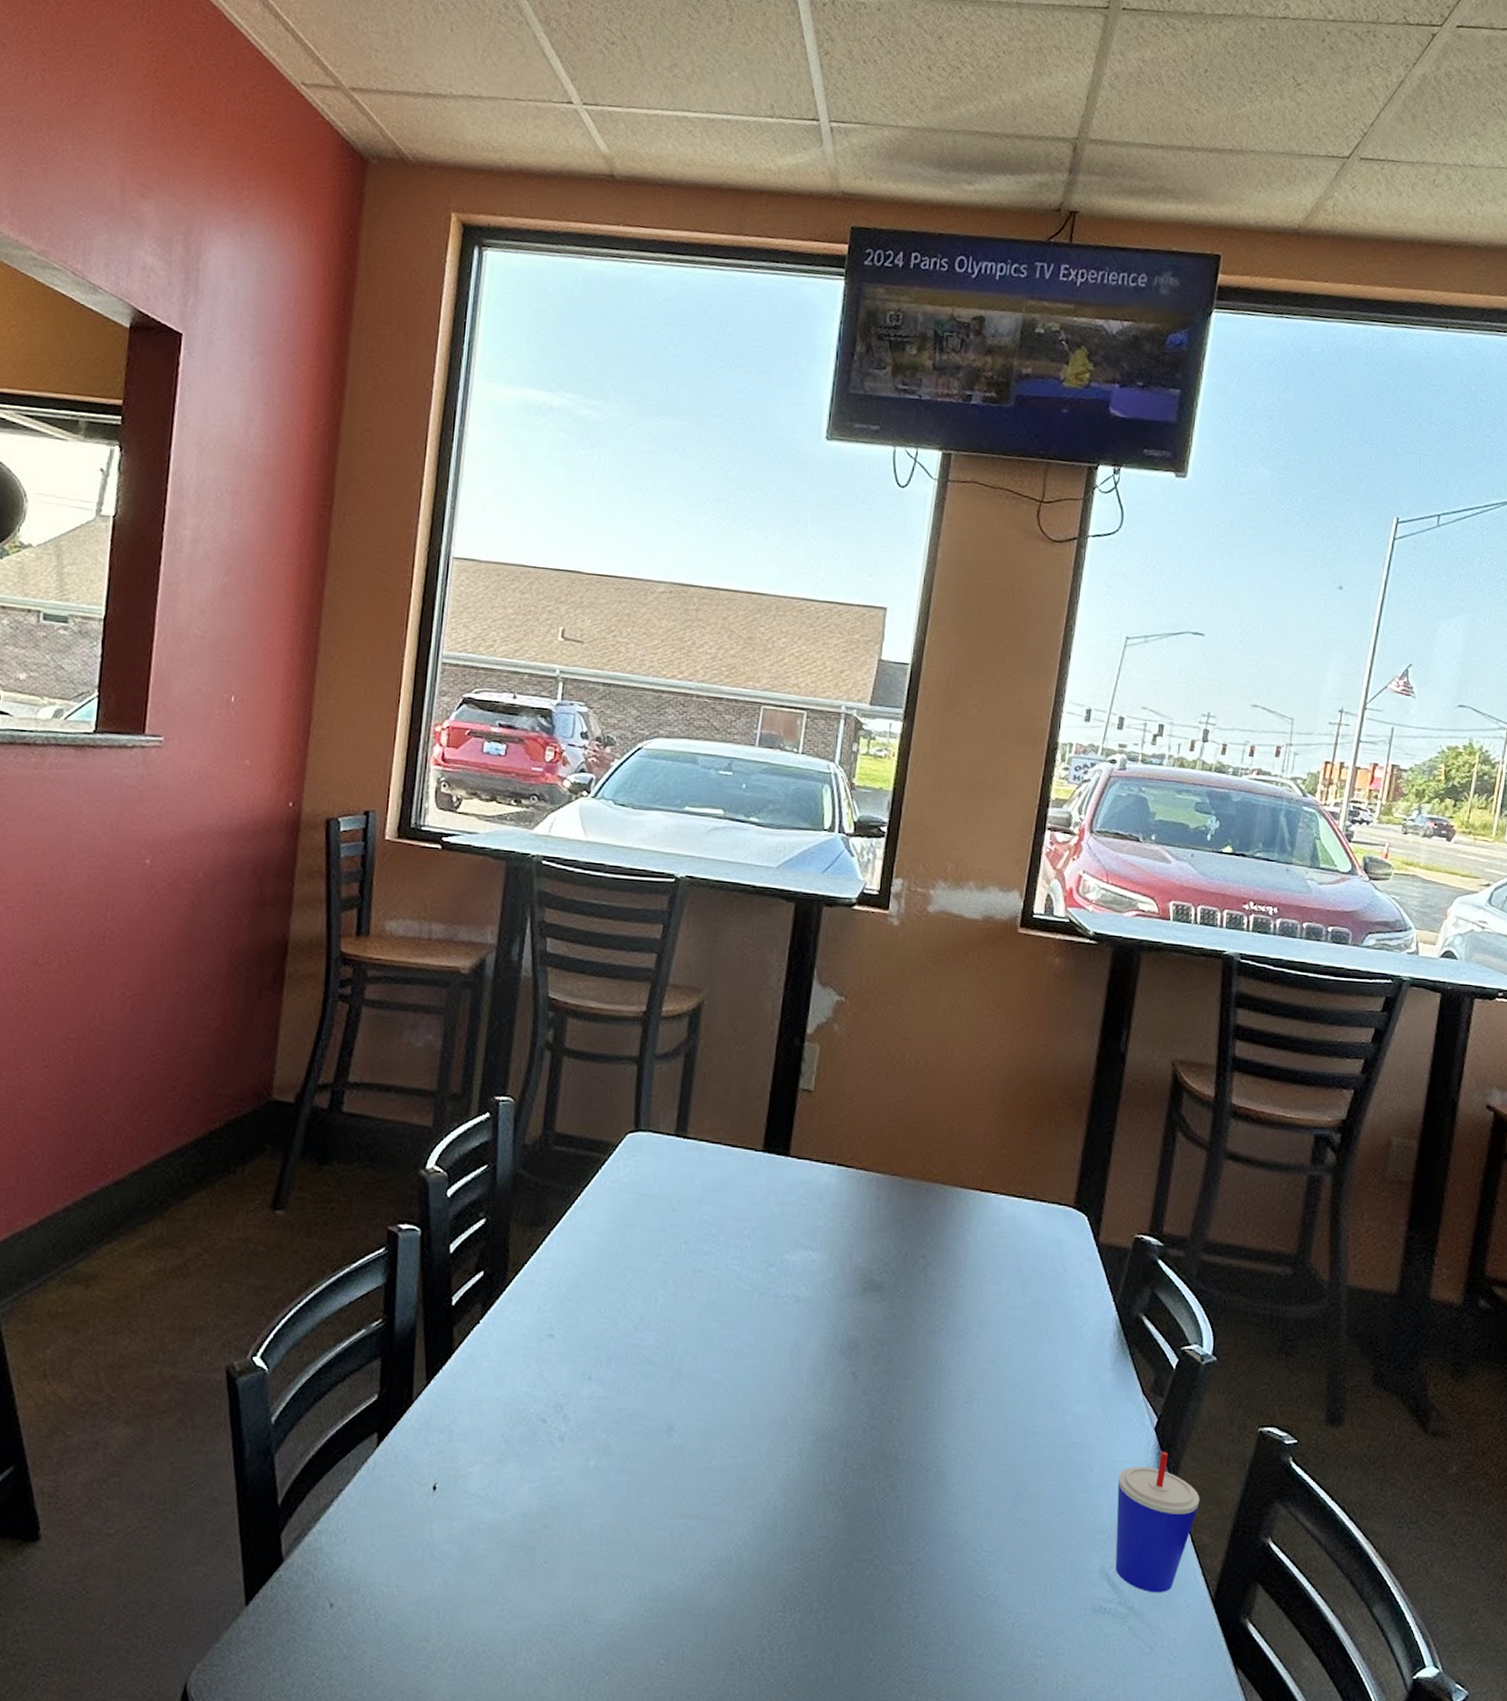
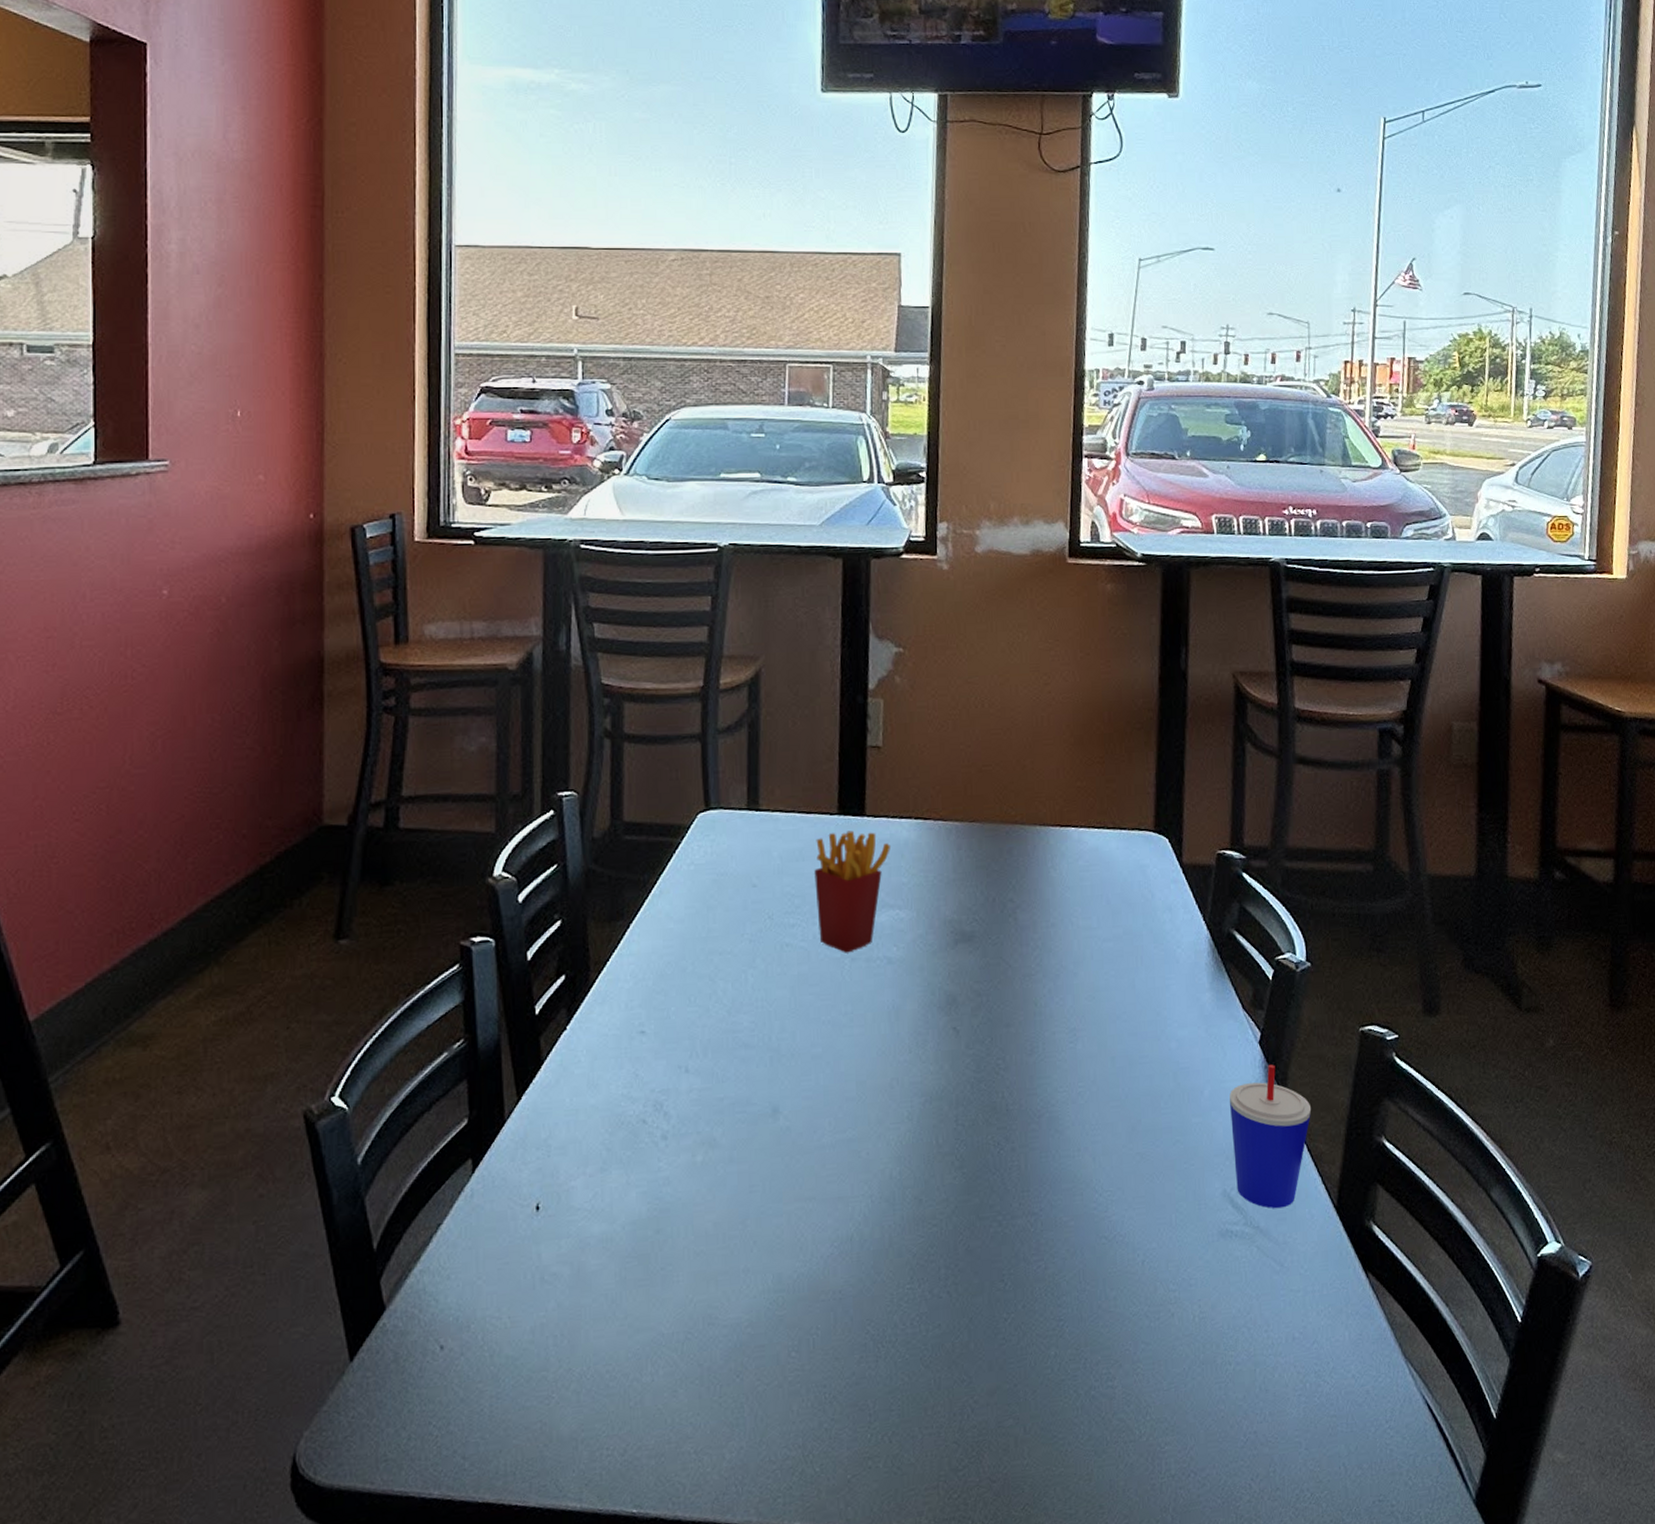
french fries: none [731,1168,810,1287] -> present [814,830,890,953]

